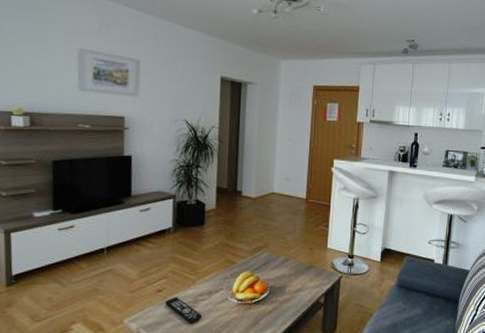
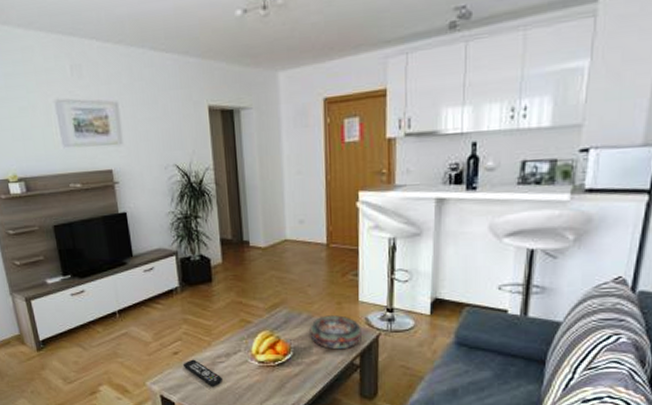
decorative bowl: none [285,258,327,290] -> present [309,314,362,350]

